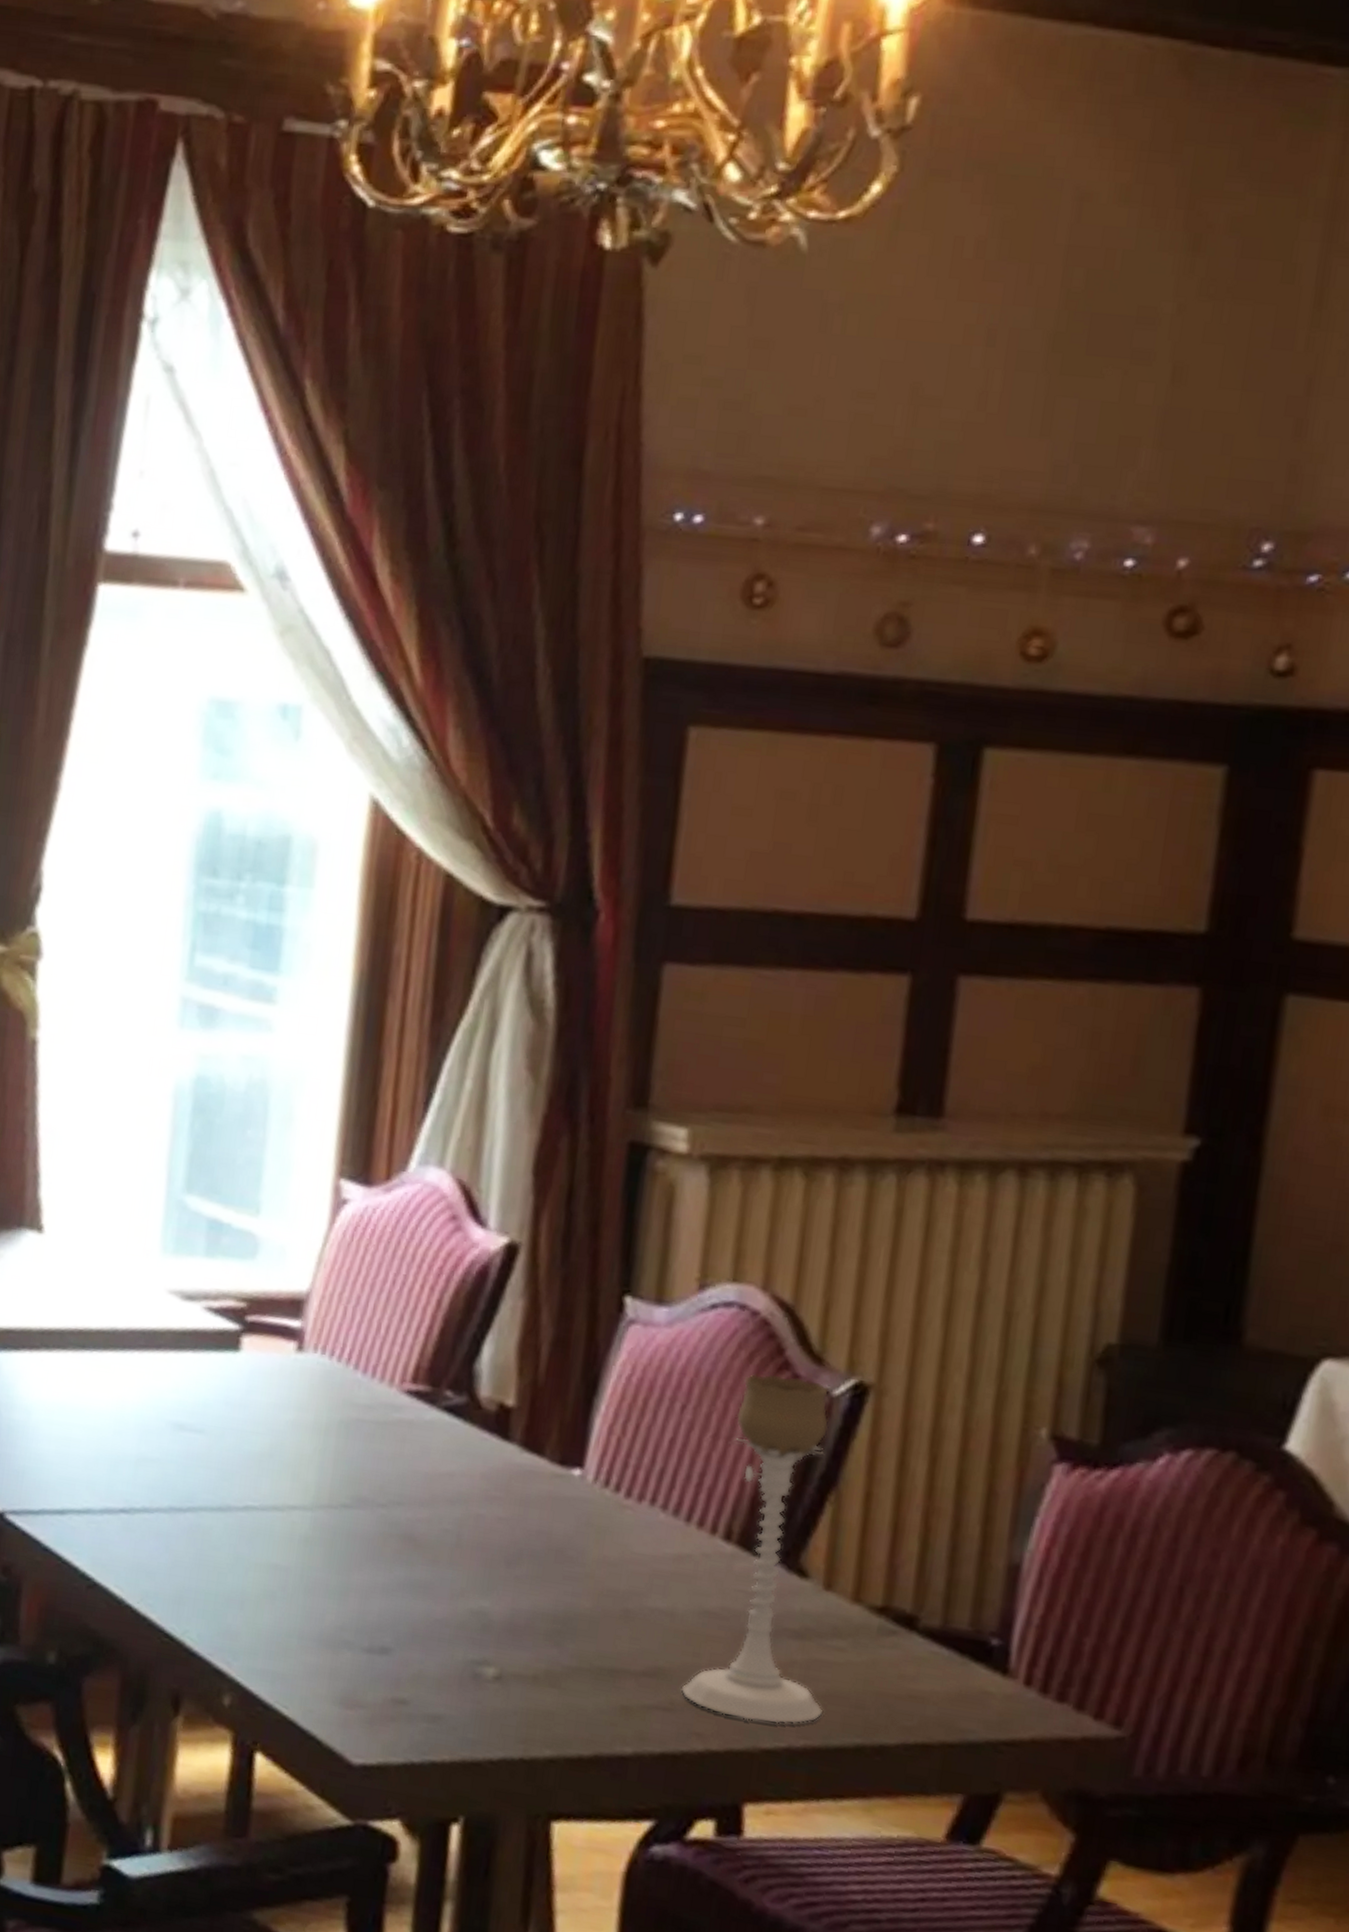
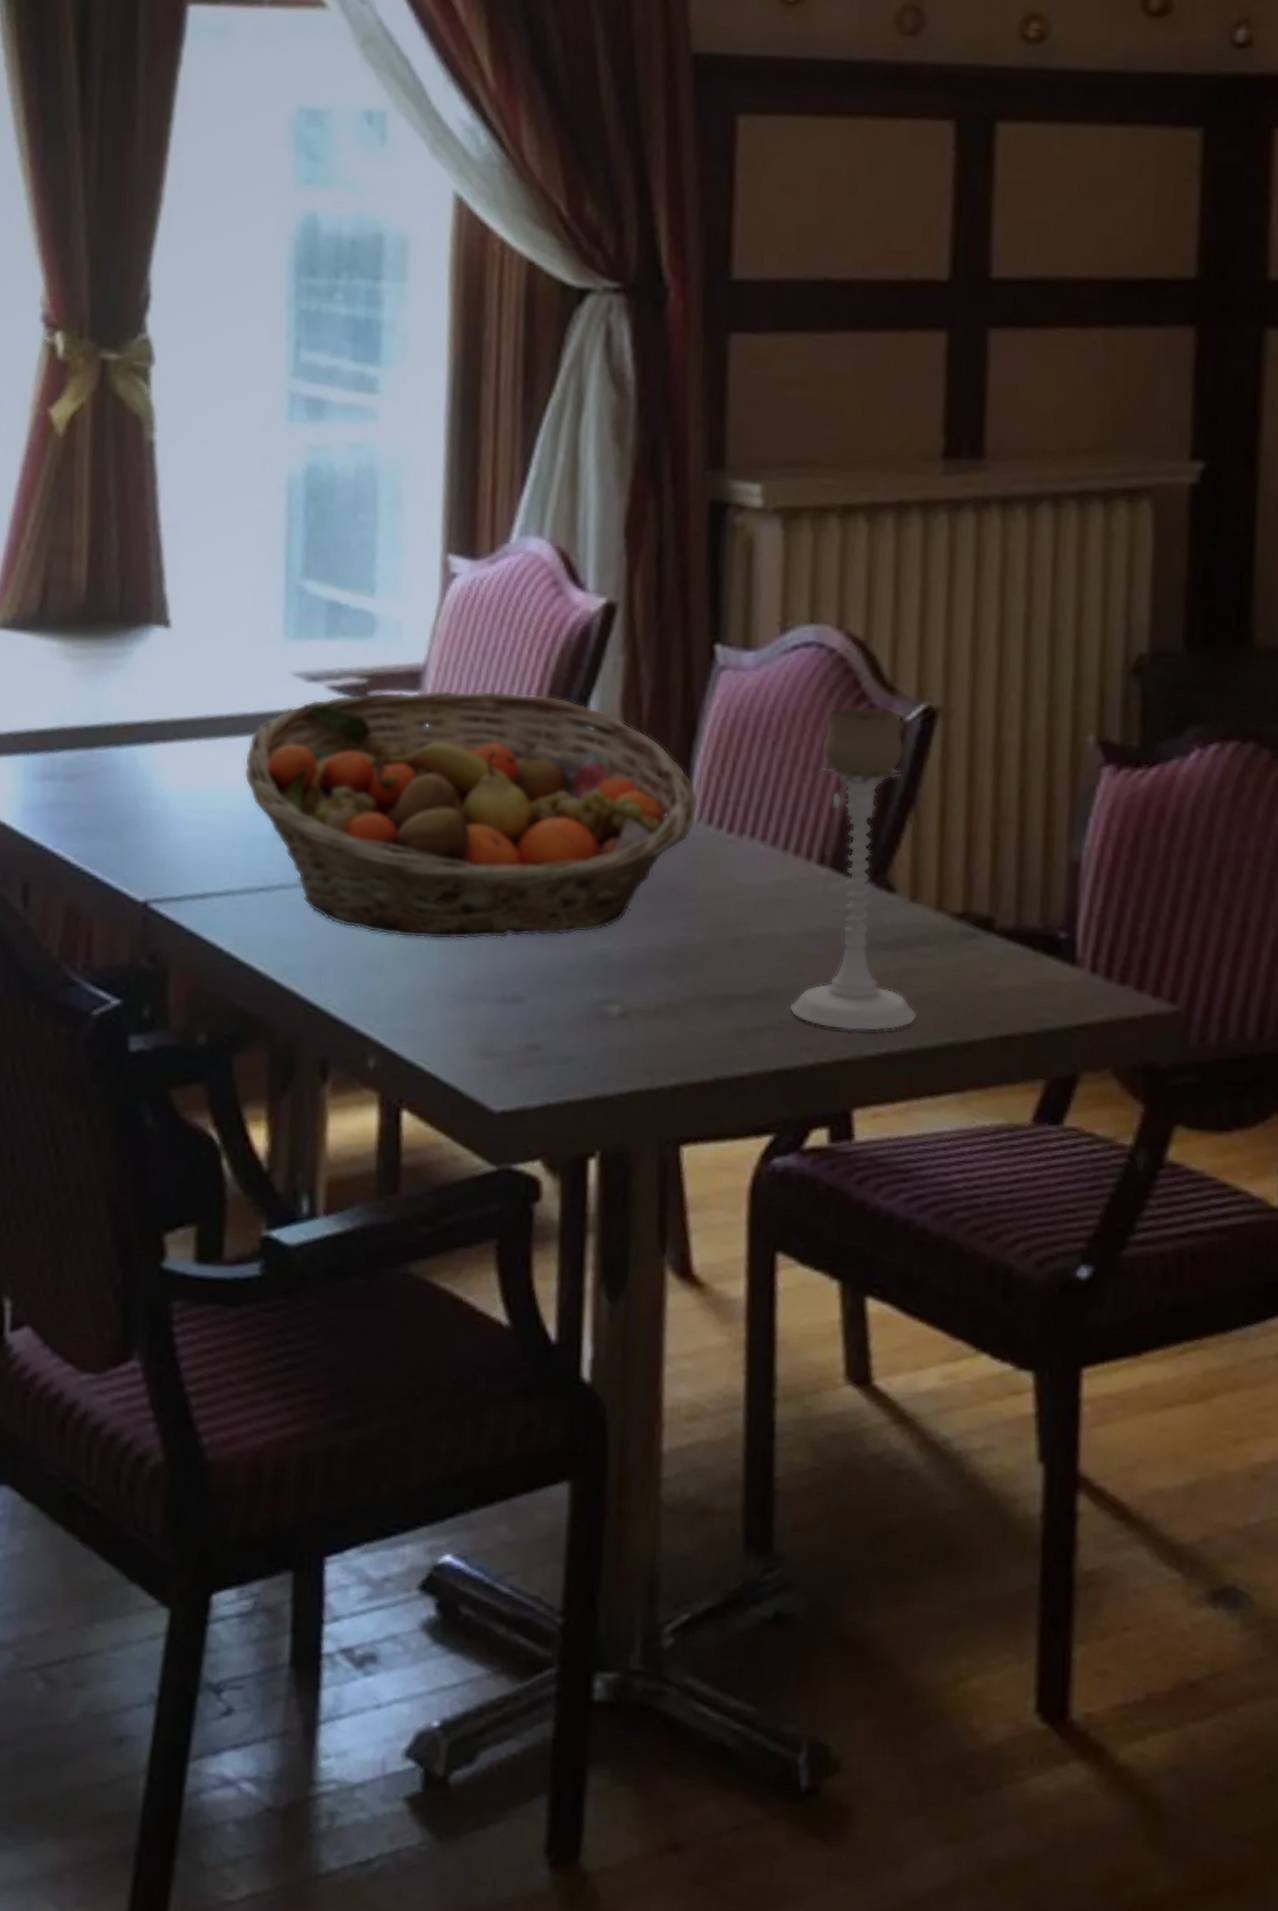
fruit basket: none [111,1317,596,1588] -> present [244,689,699,940]

